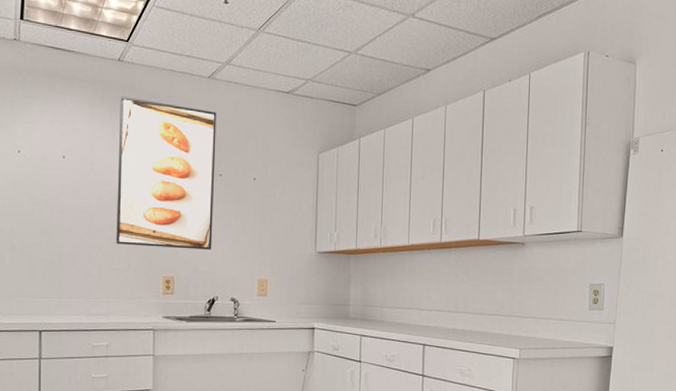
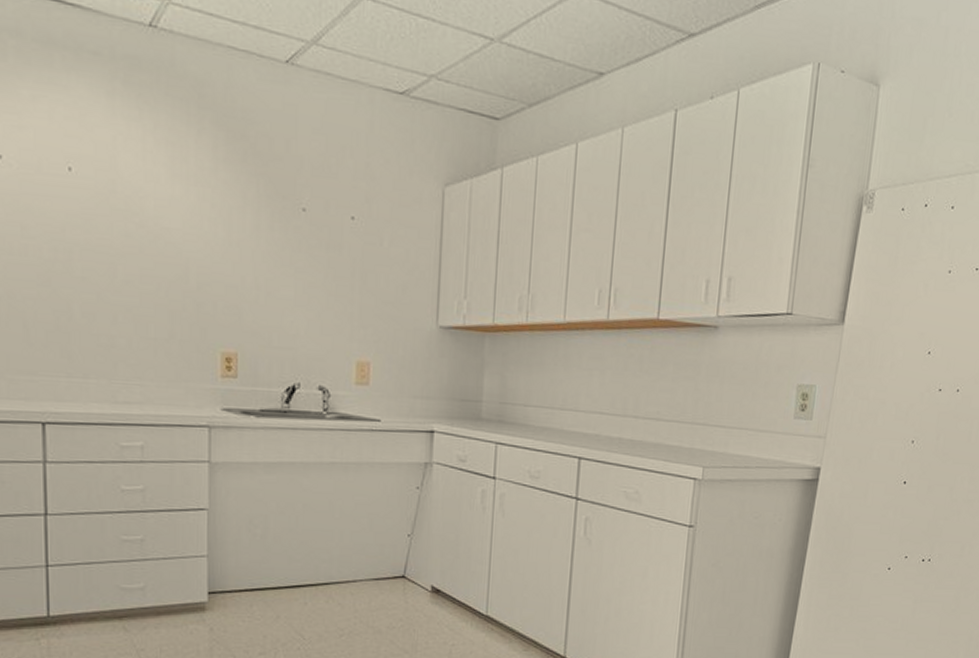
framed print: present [116,96,217,250] -> none [152,82,298,317]

